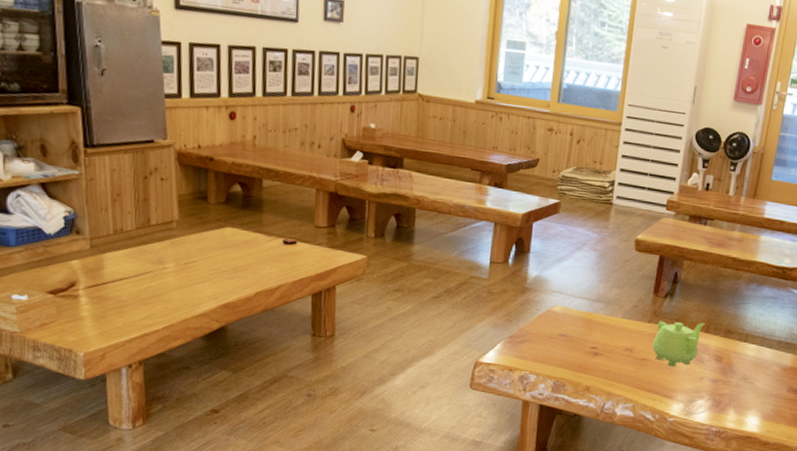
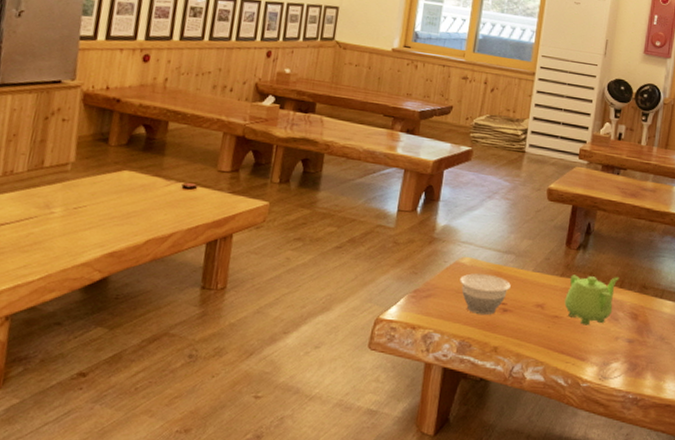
bowl: none [552,320,601,358] -> present [460,273,511,315]

